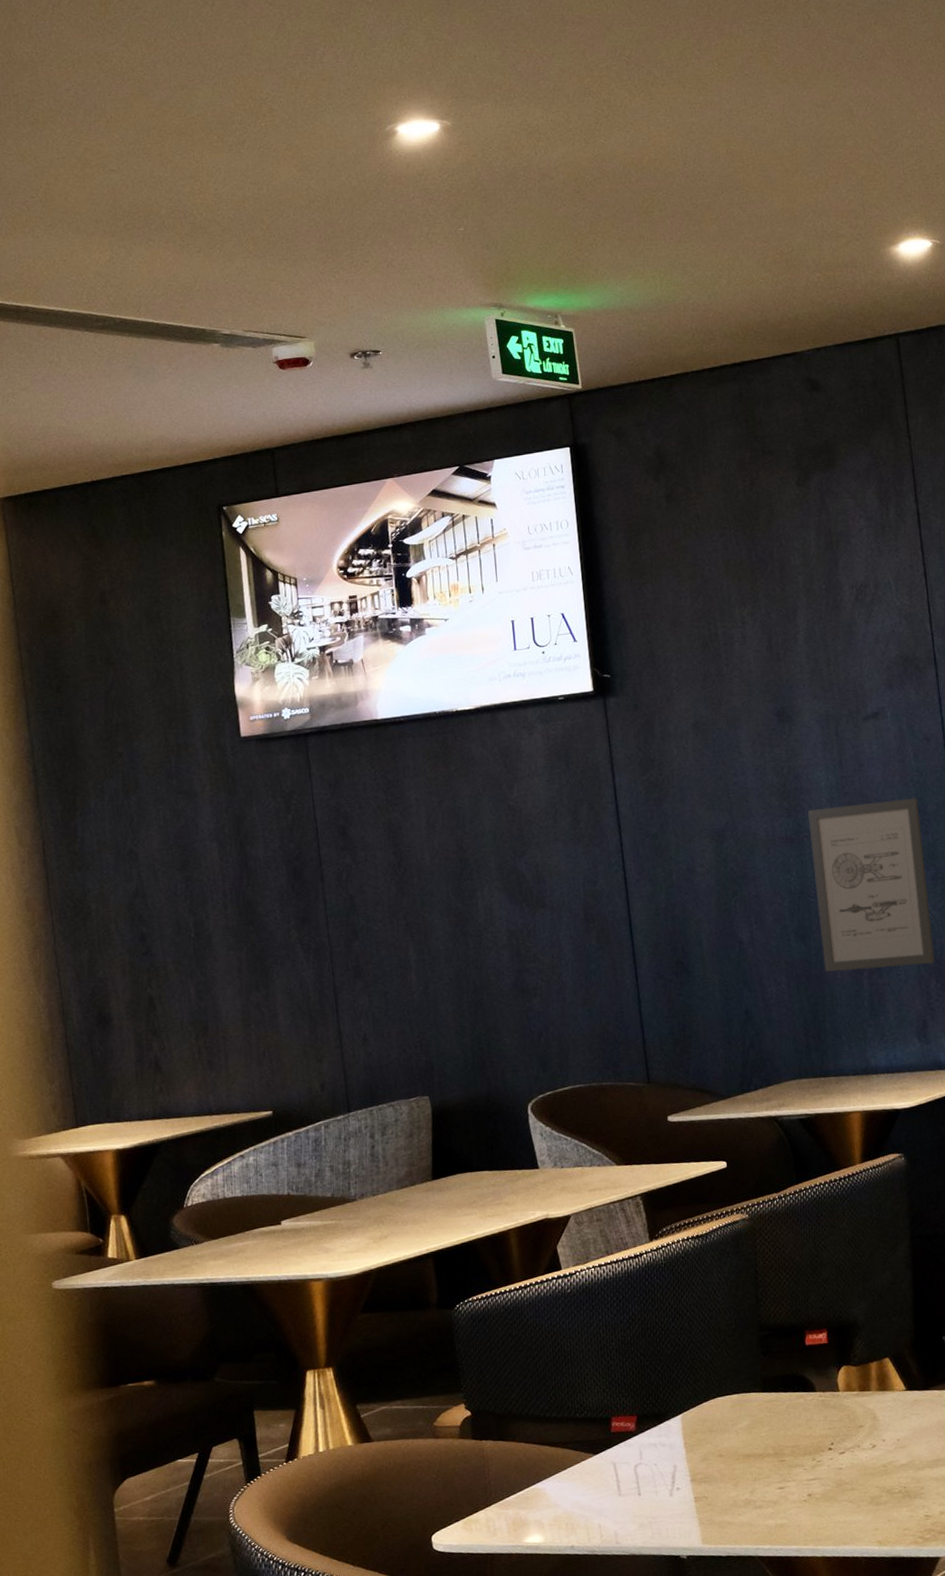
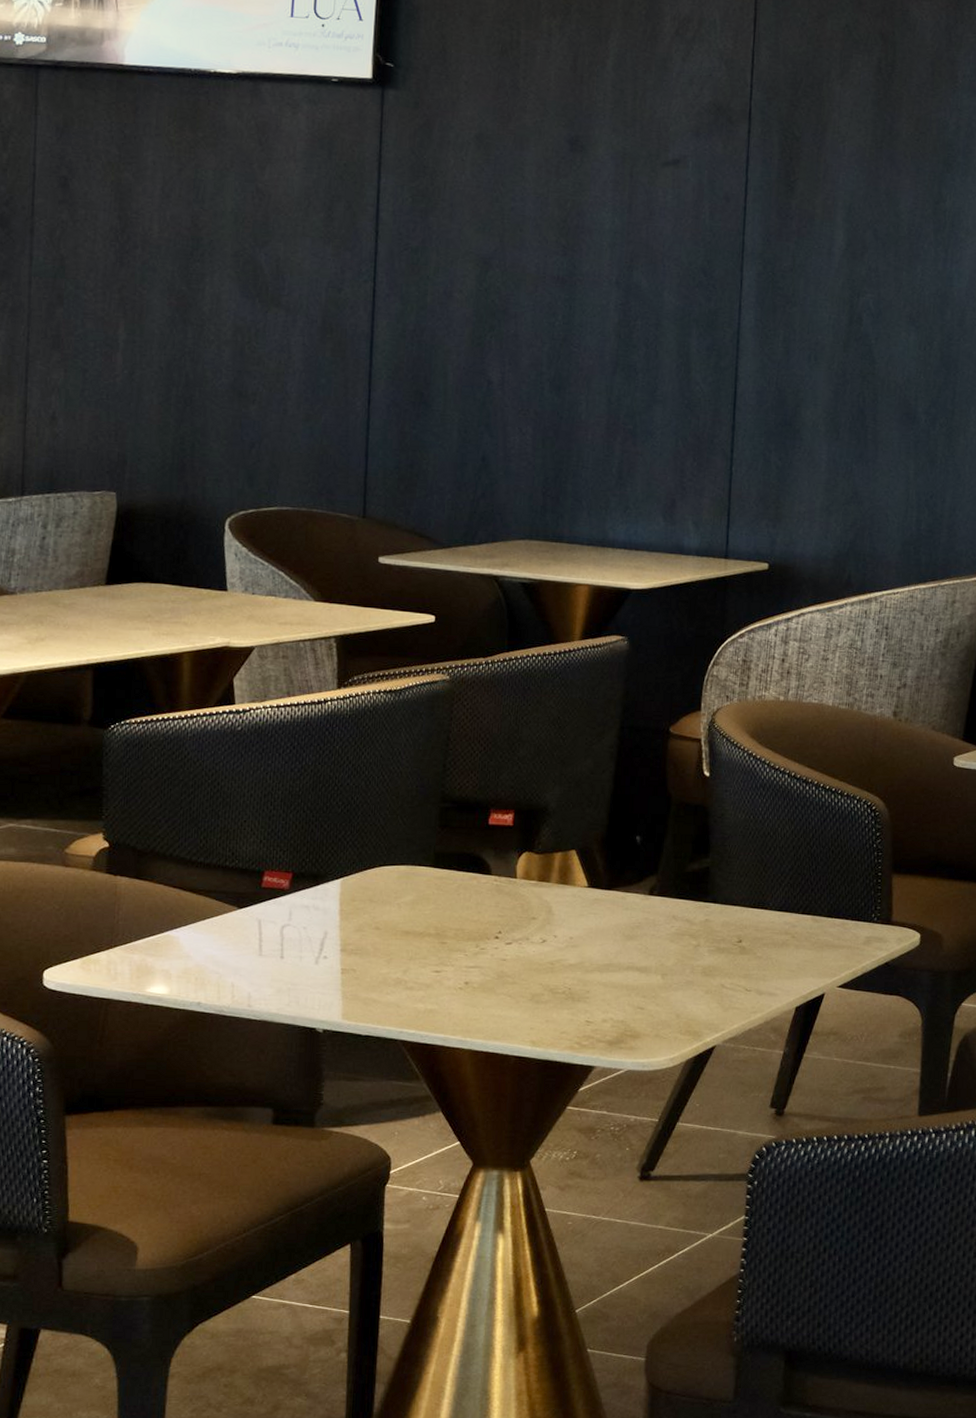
wall art: present [808,797,935,972] -> none [575,251,706,440]

